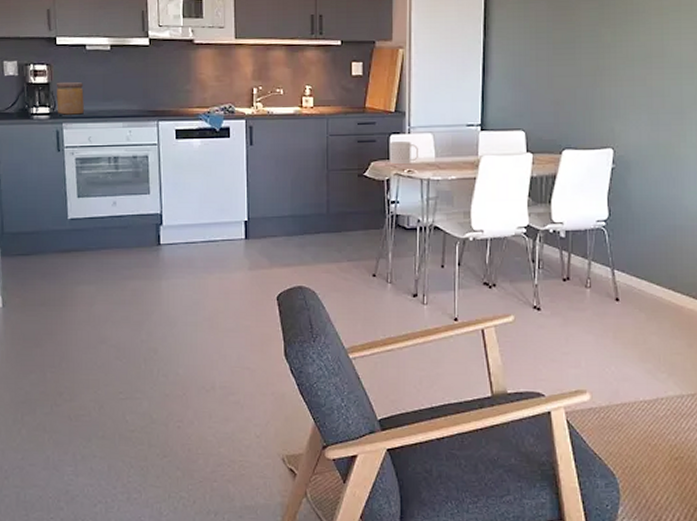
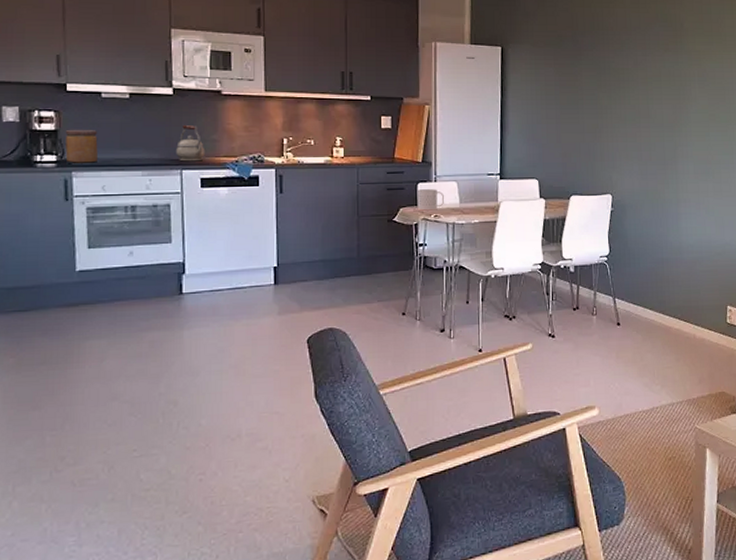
kettle: none [153,75,180,113] -> present [176,124,206,162]

